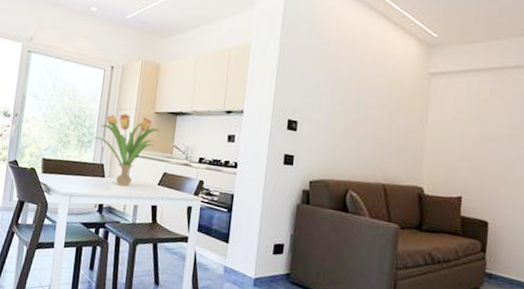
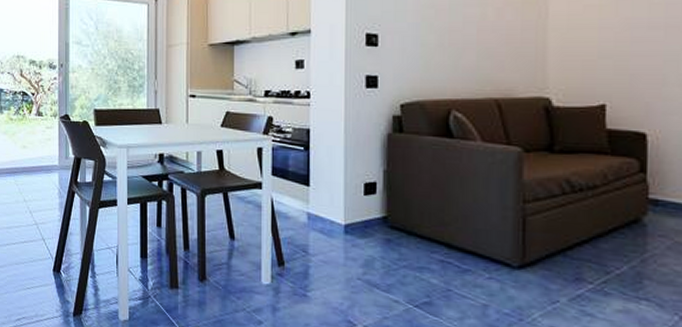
flower arrangement: present [93,114,159,187] -> none [144,50,216,132]

